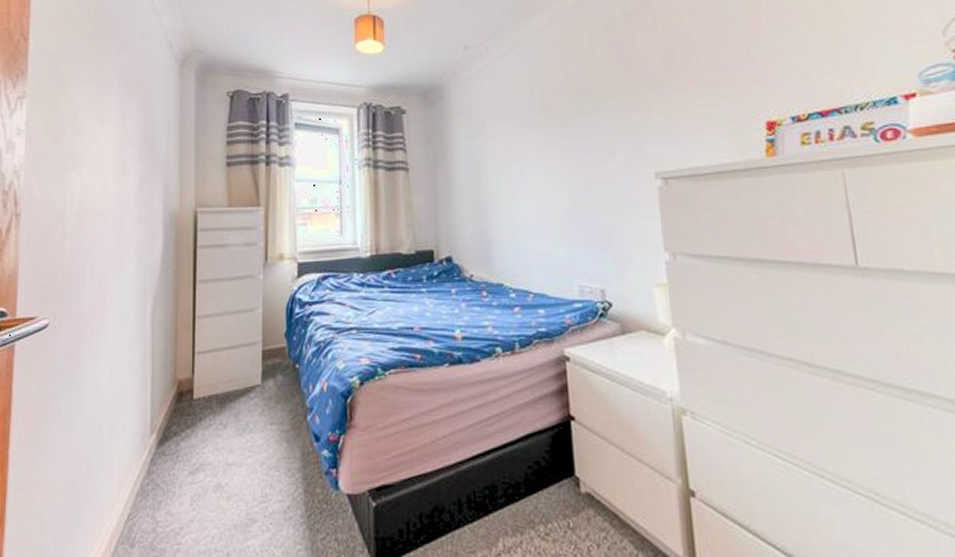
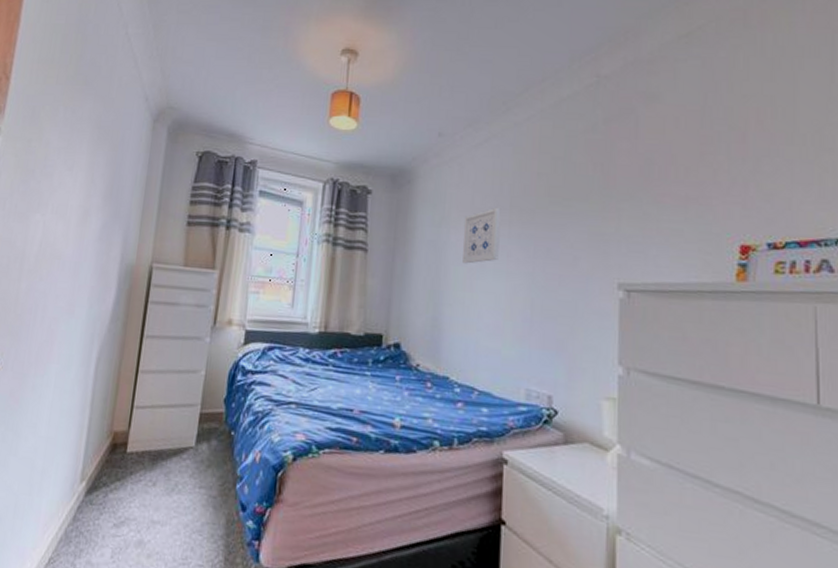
wall art: none [499,112,537,171] -> present [462,207,501,264]

